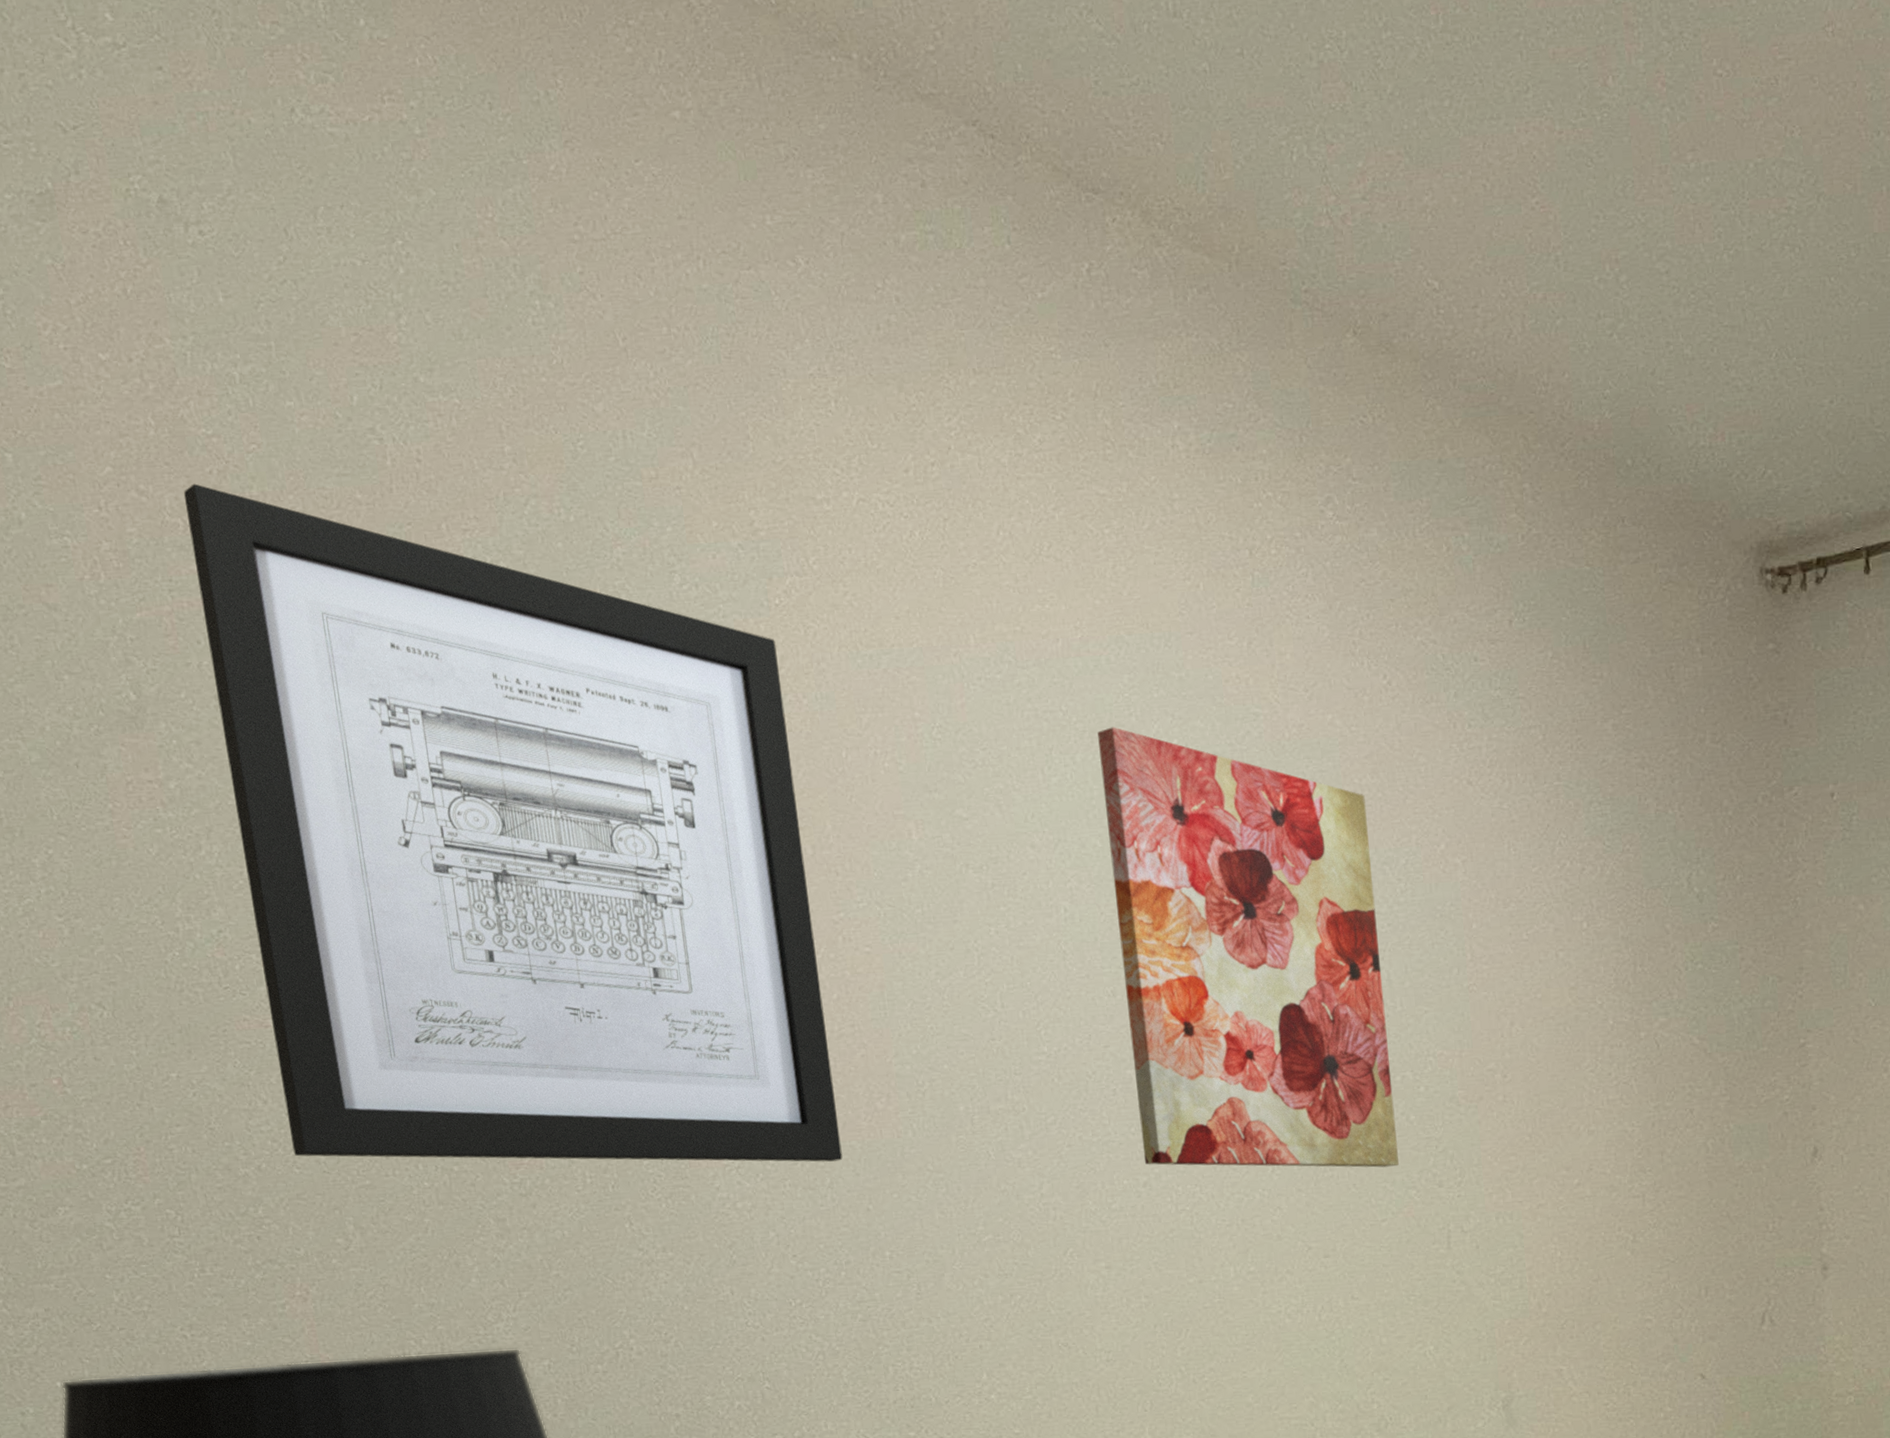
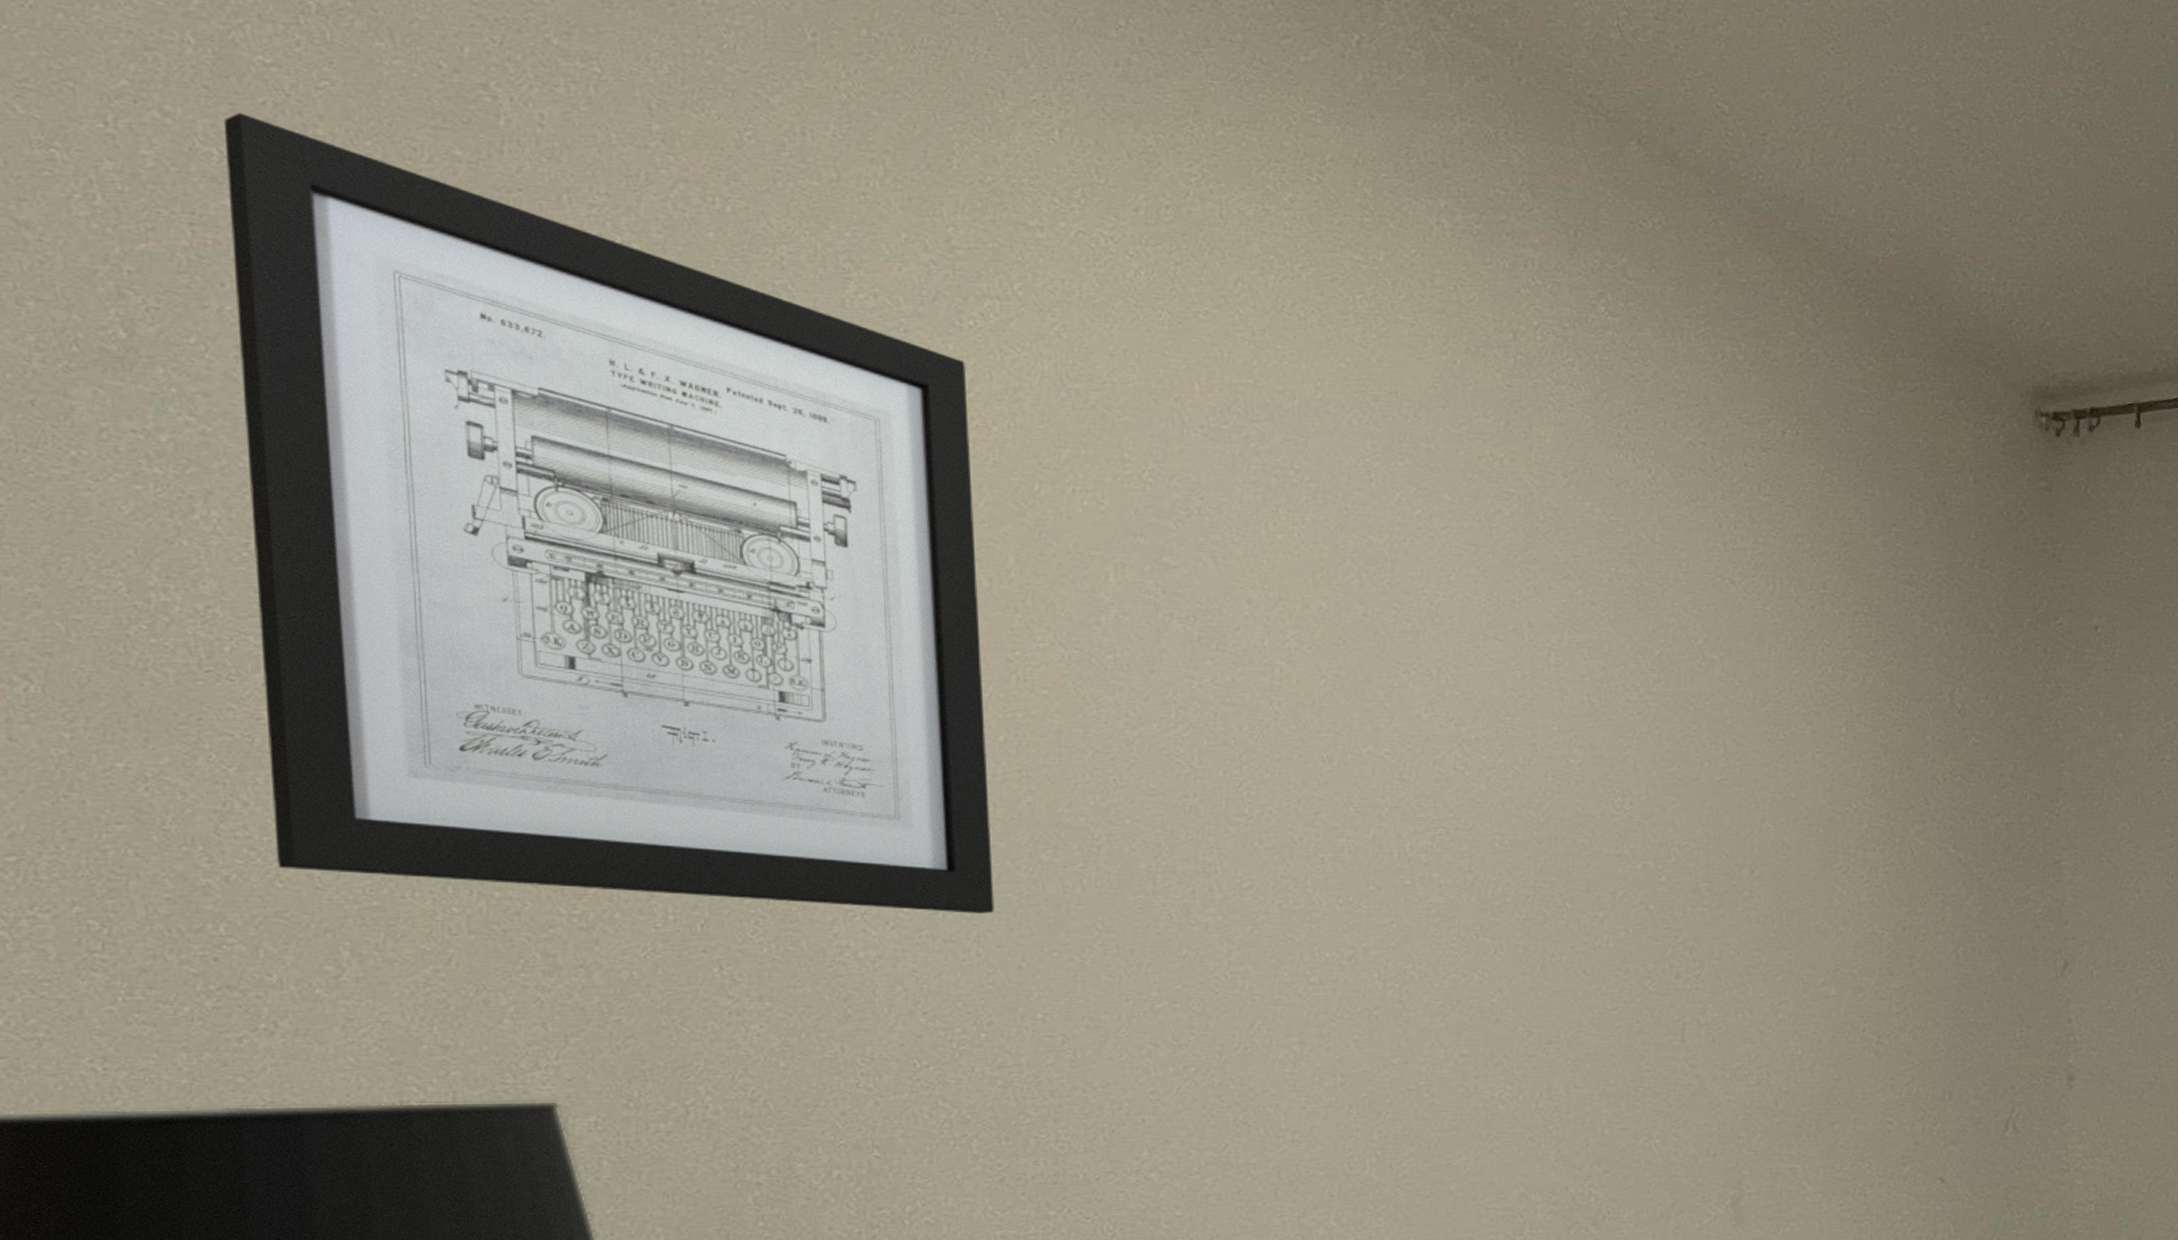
wall art: present [1097,727,1399,1168] -> none [1332,490,1634,955]

